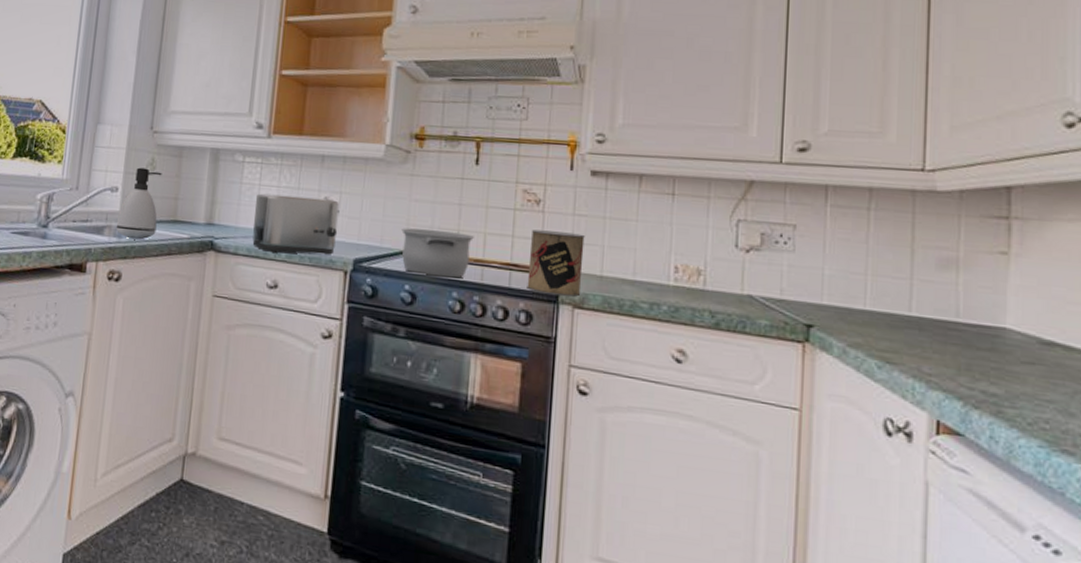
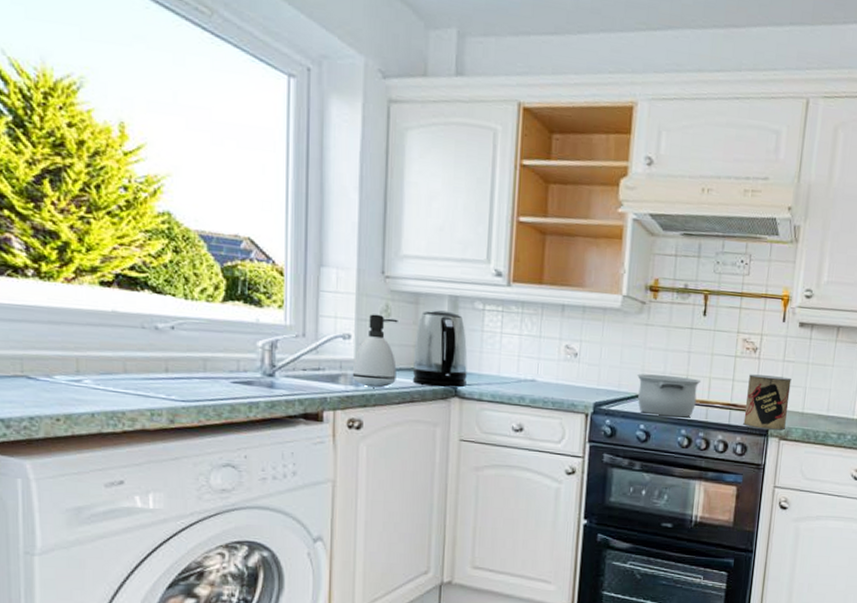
kettle: none [170,162,226,241] -> present [412,310,468,388]
toaster: present [252,193,340,255] -> none [496,341,580,400]

